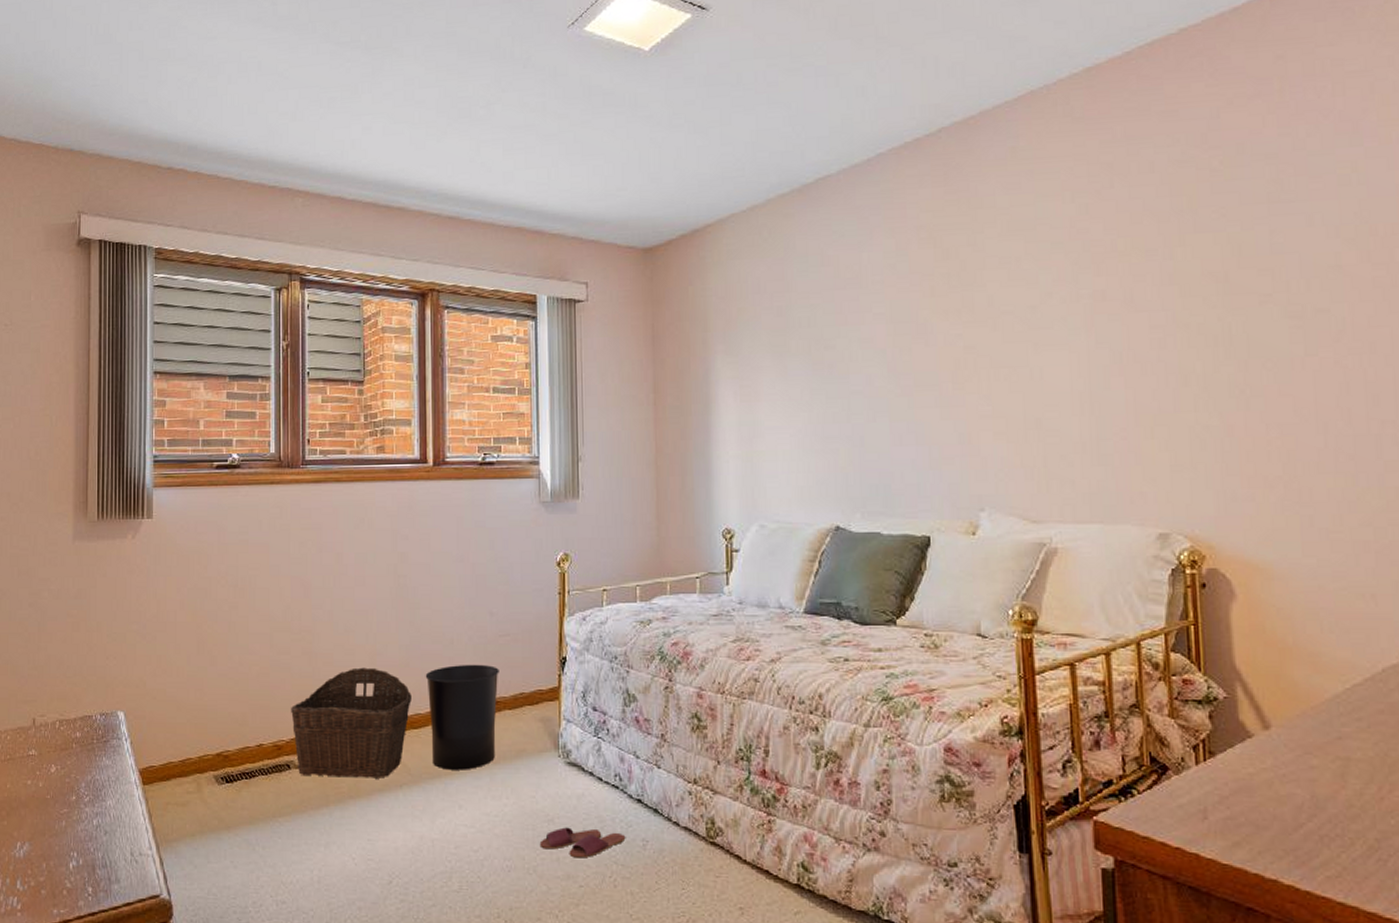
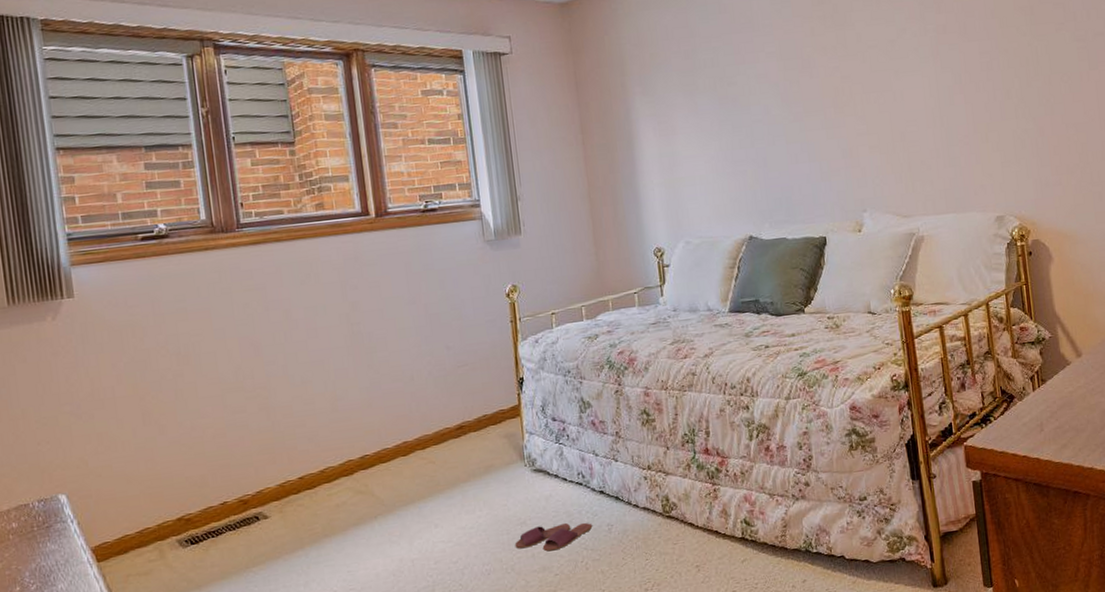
wicker basket: present [291,667,411,779] -> none [253,412,378,525]
waste bin: present [425,664,499,770] -> none [388,394,465,495]

